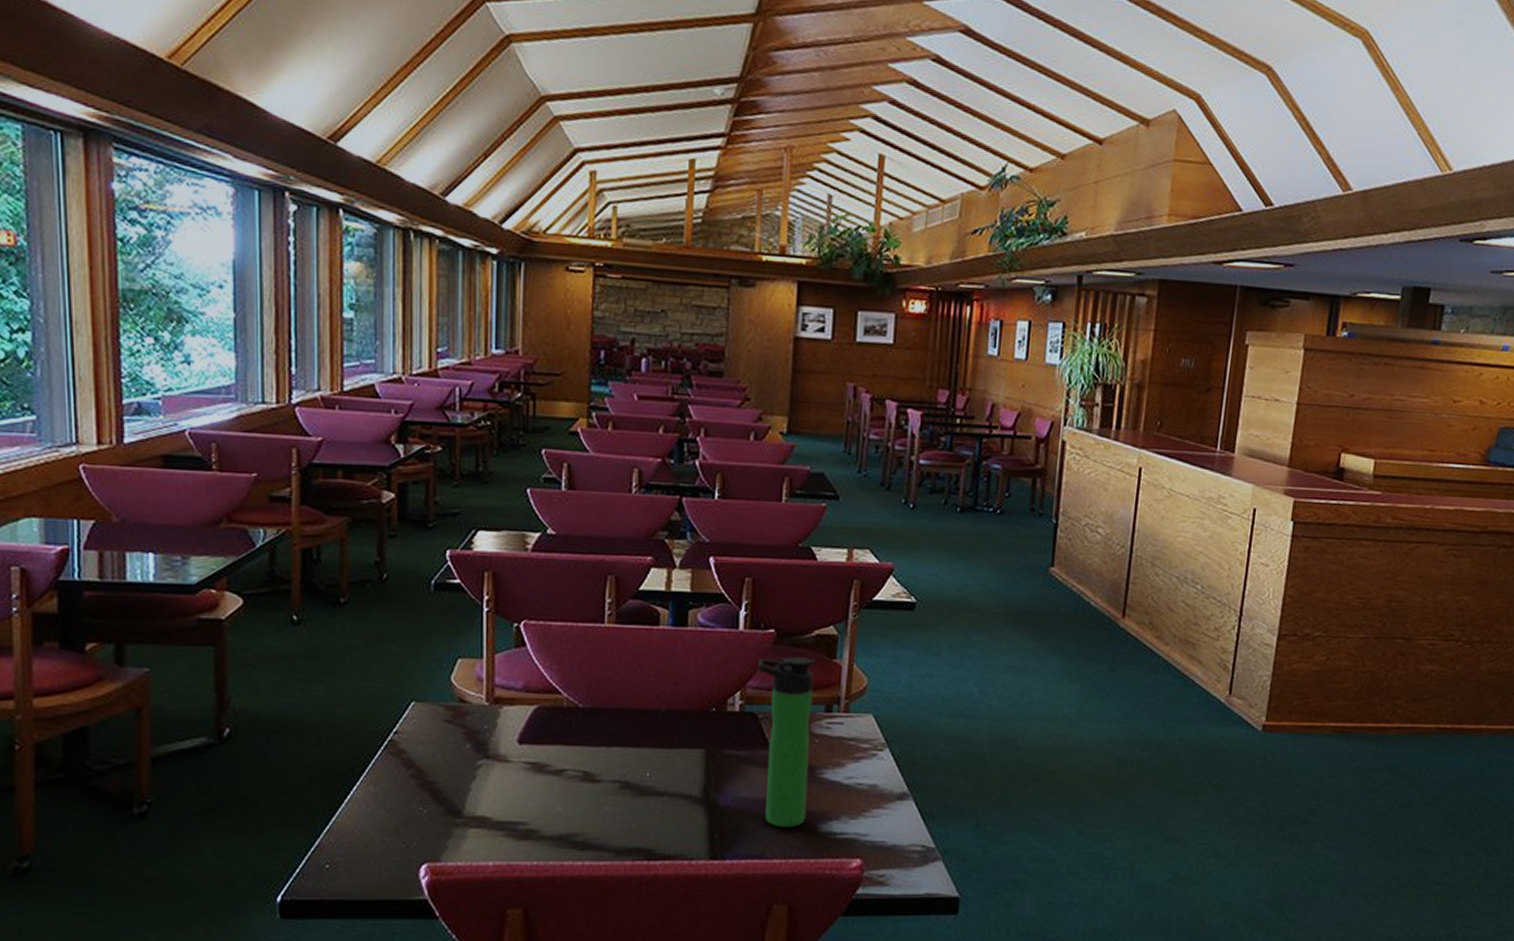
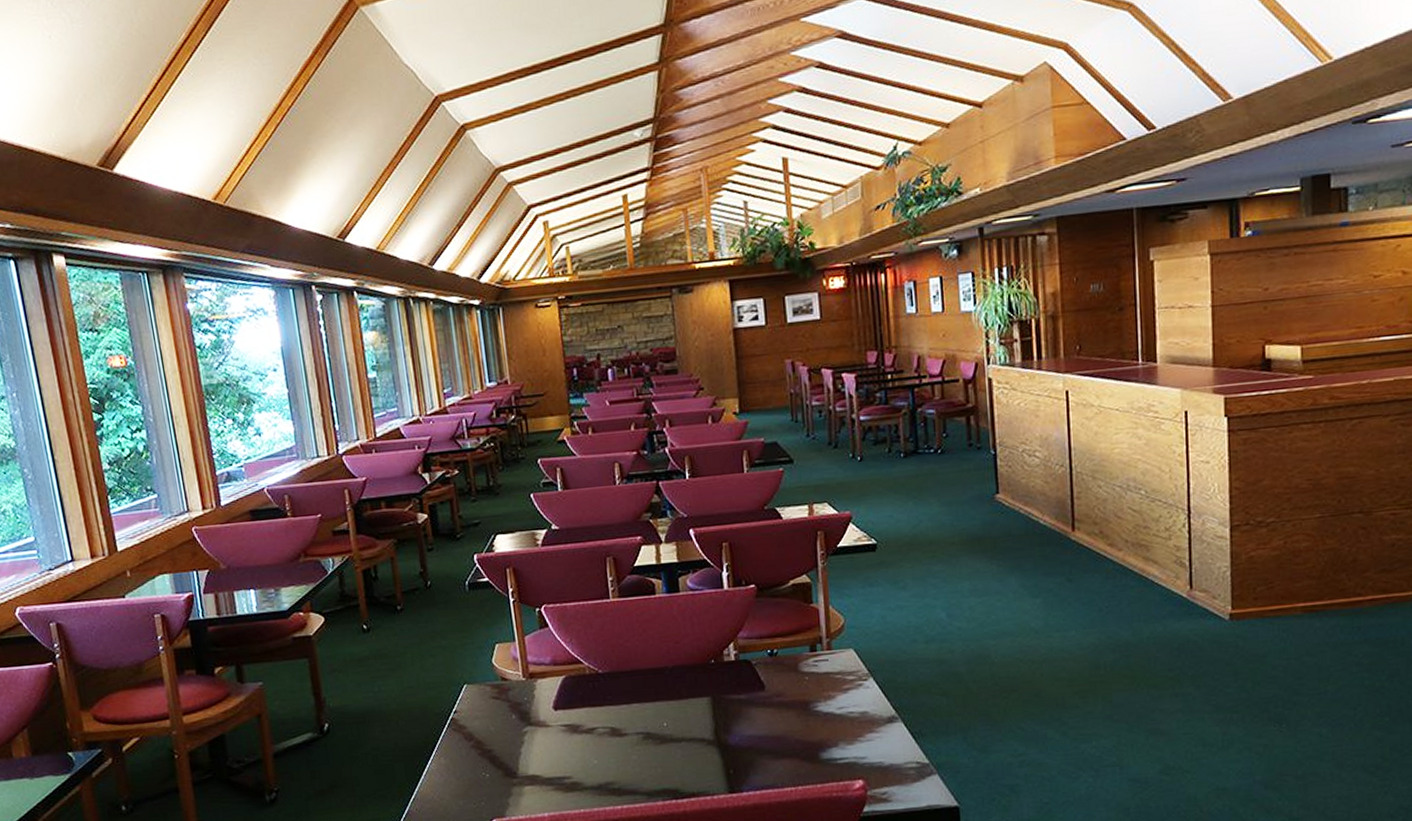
bottle: present [758,657,815,828] -> none [745,605,807,759]

